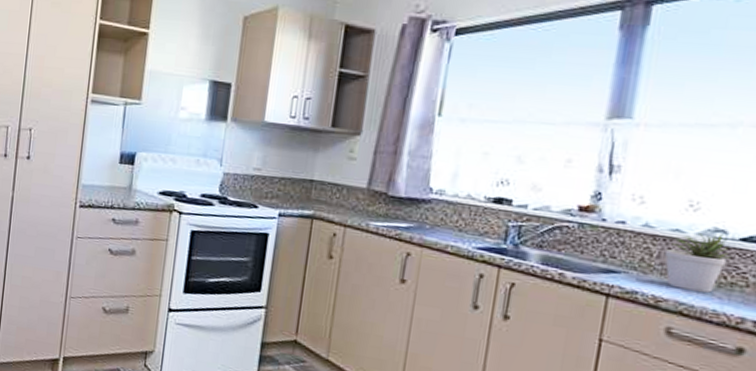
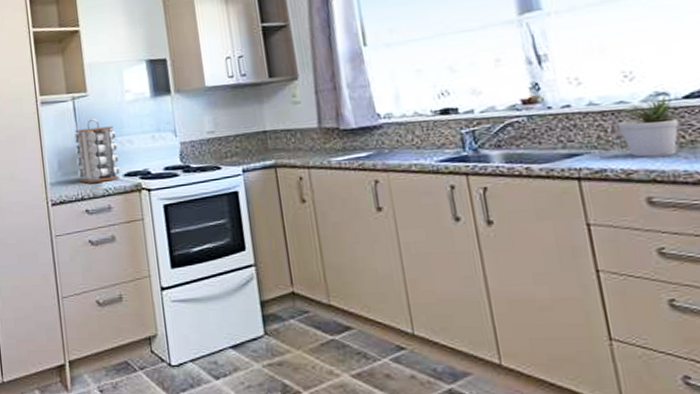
spice rack: none [112,129,161,196] -> present [73,118,120,184]

